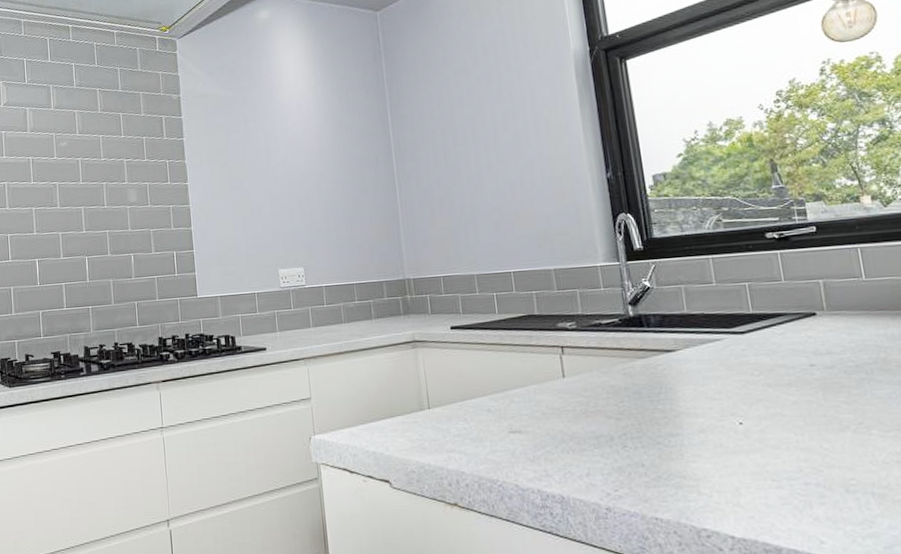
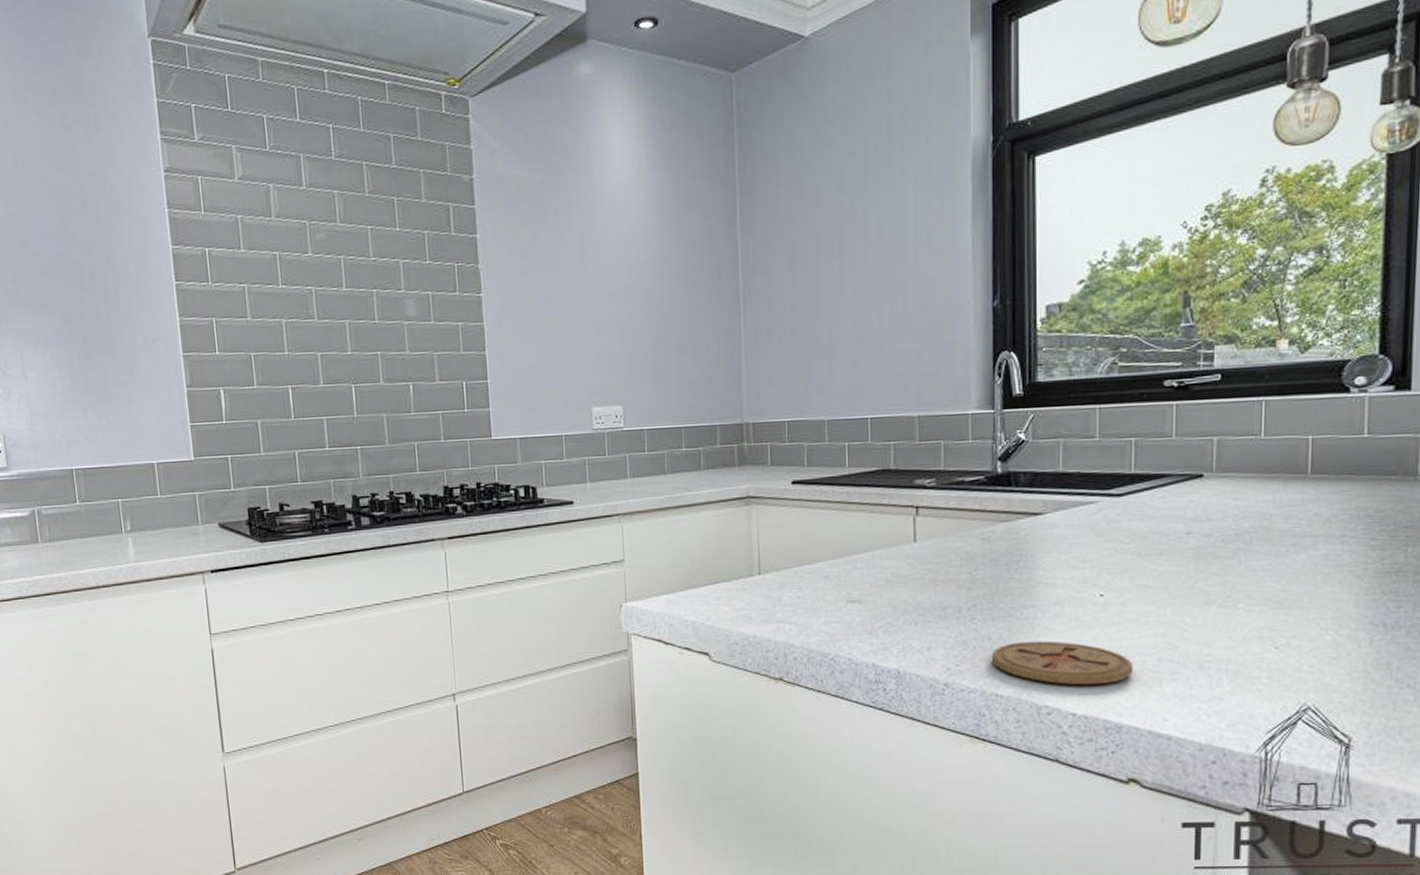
coaster: none [646,466,783,509] -> present [991,640,1134,686]

